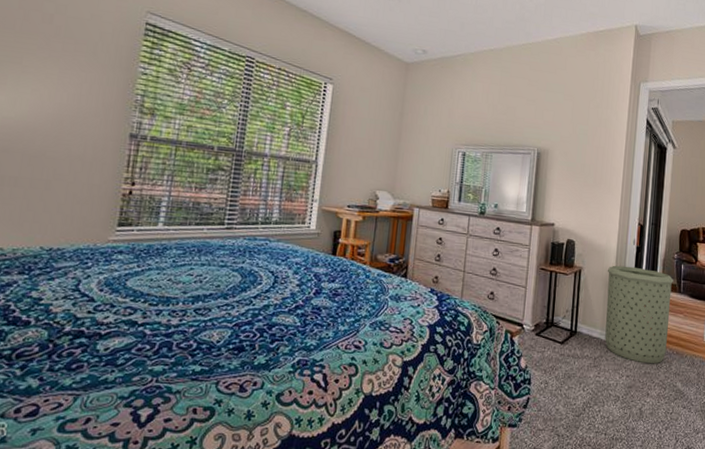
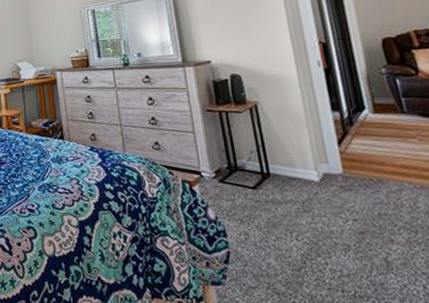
laundry basket: present [605,265,674,364] -> none [291,91,405,203]

